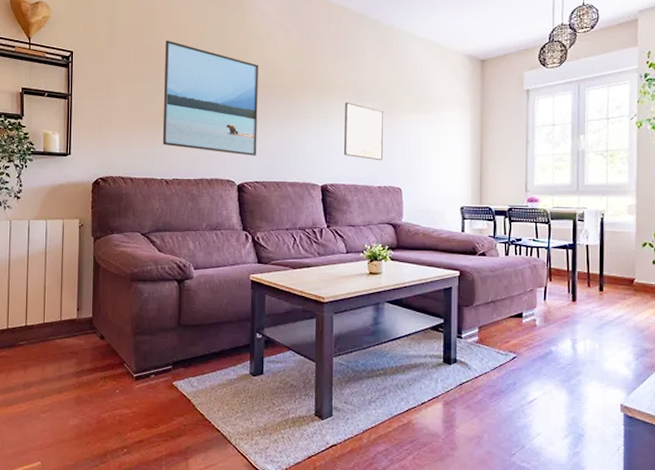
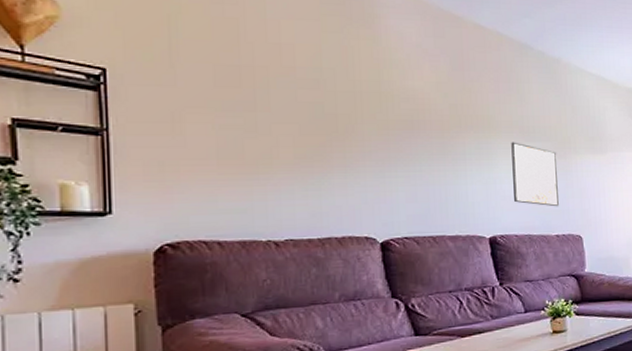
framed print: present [162,40,258,156] -> none [262,60,404,207]

